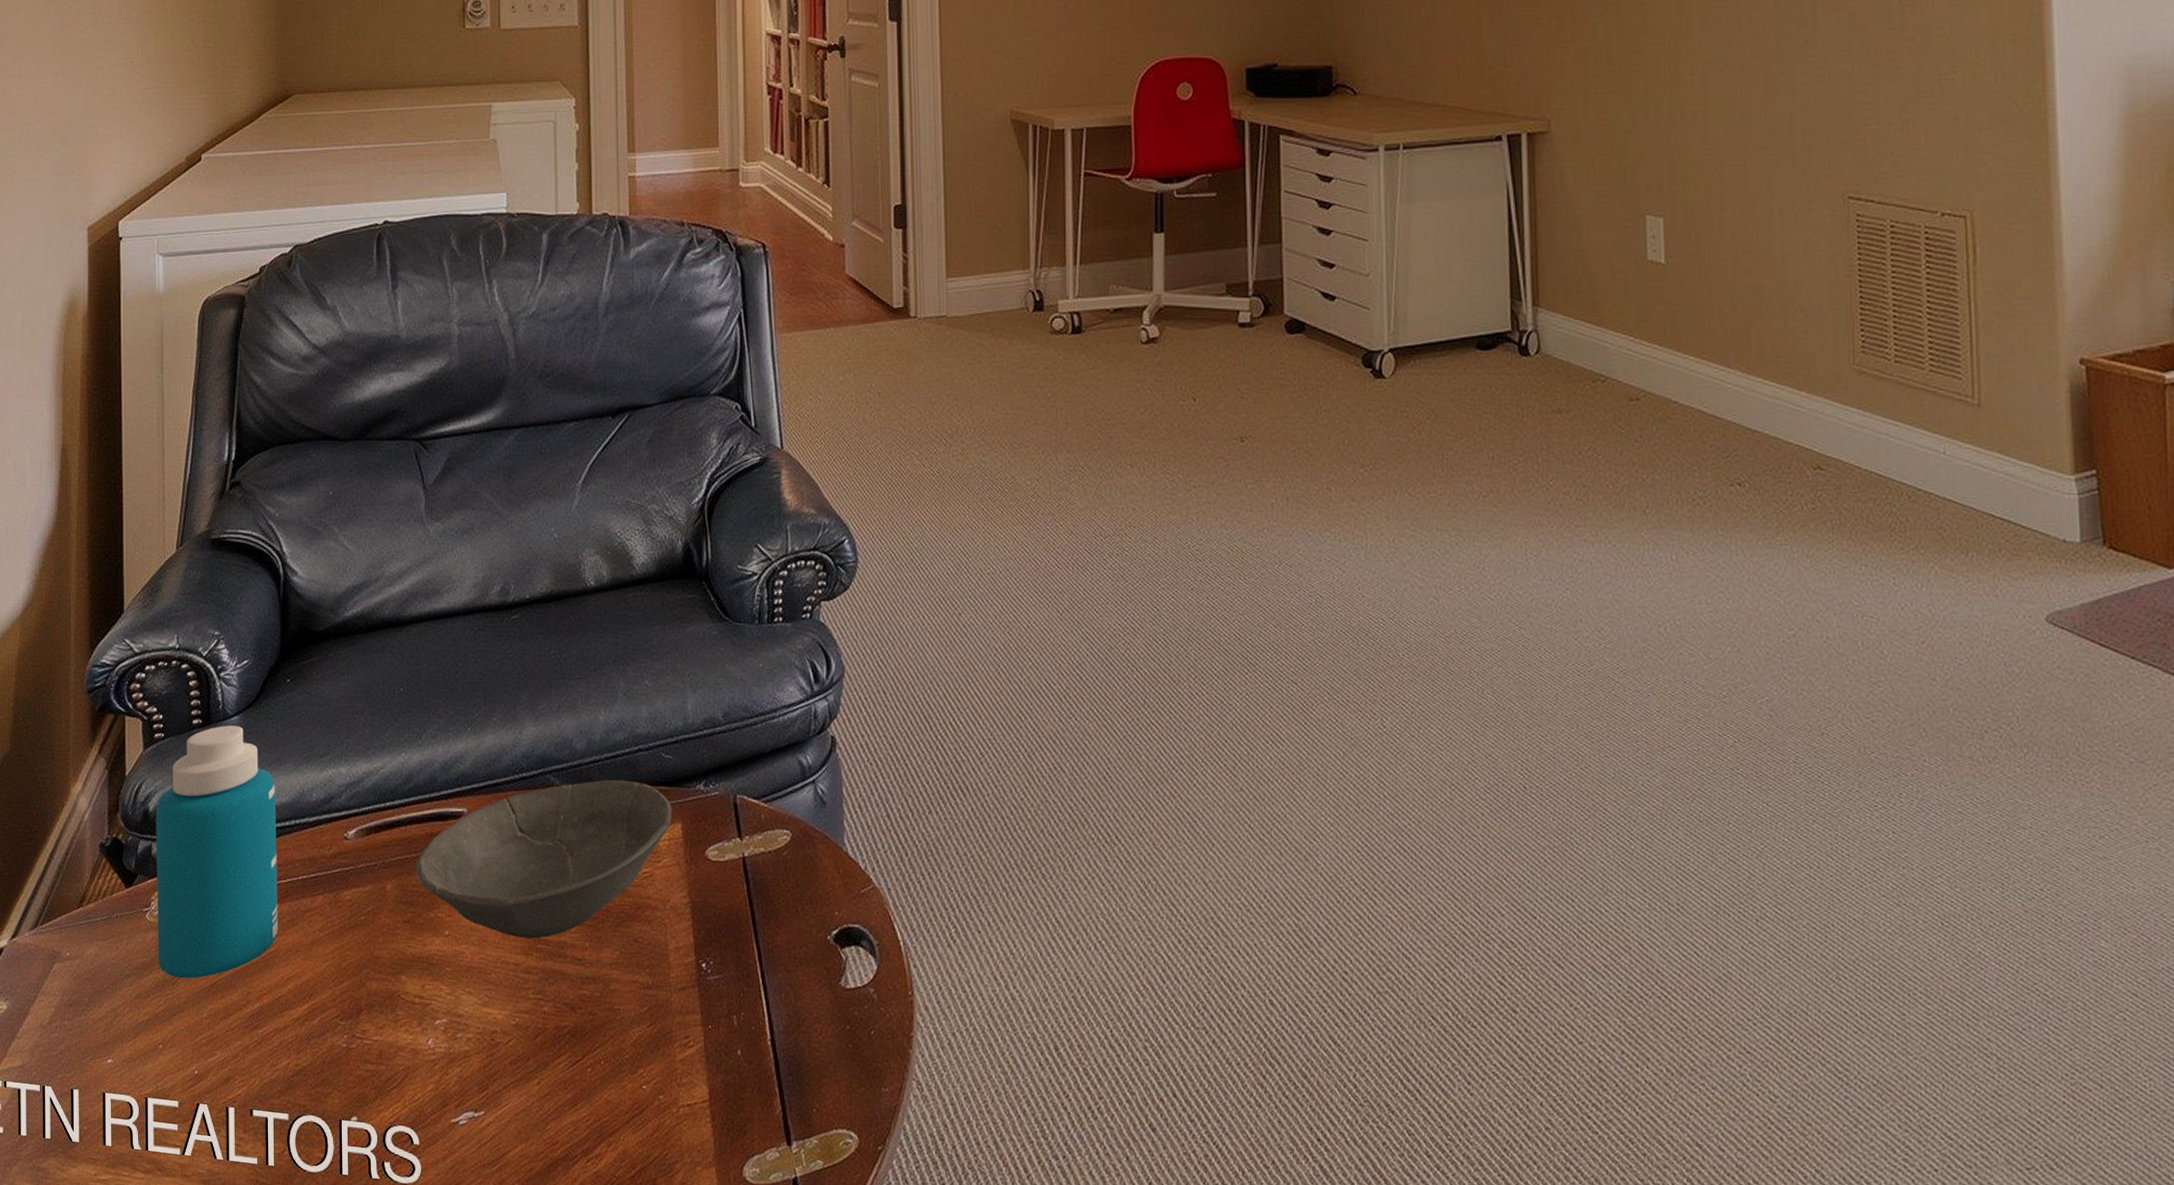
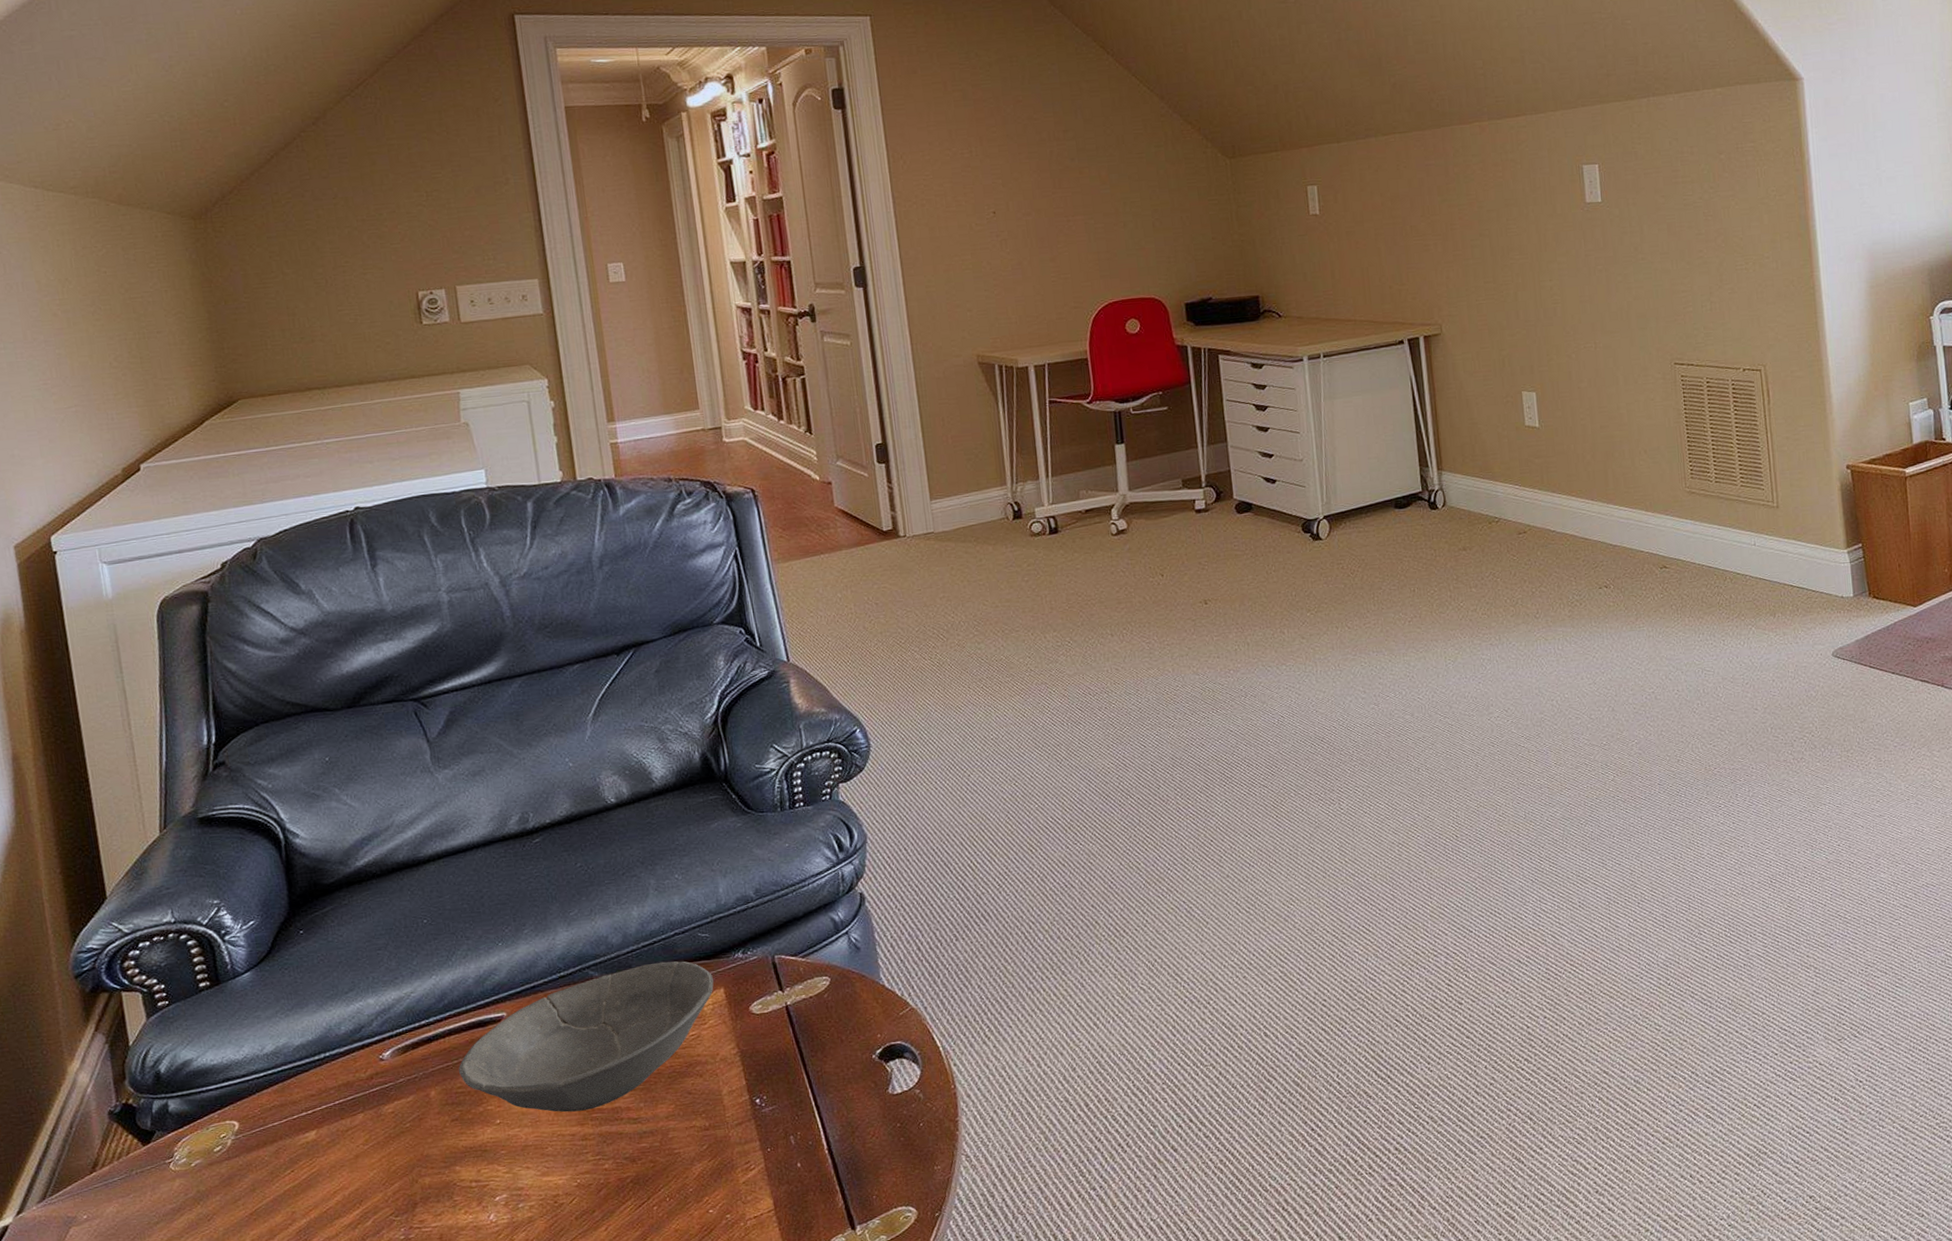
bottle: present [155,725,278,979] -> none [168,981,319,1215]

